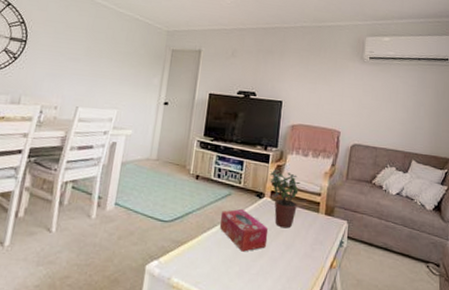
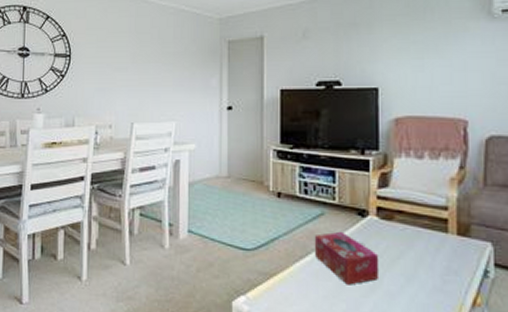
potted plant: present [270,169,300,229] -> none [373,178,417,255]

